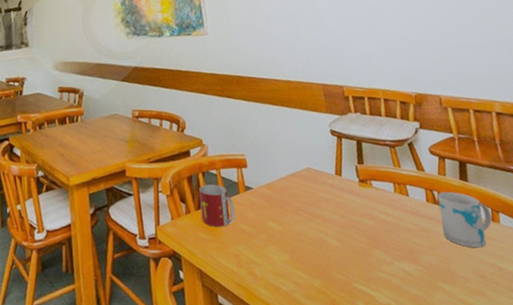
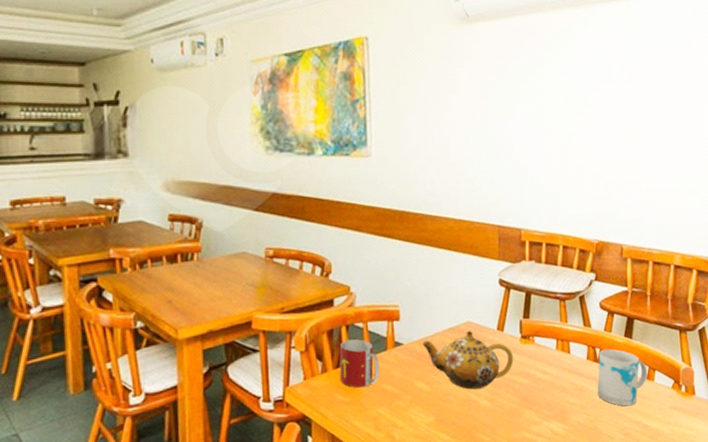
teapot: none [269,176,356,230] -> present [422,331,514,390]

